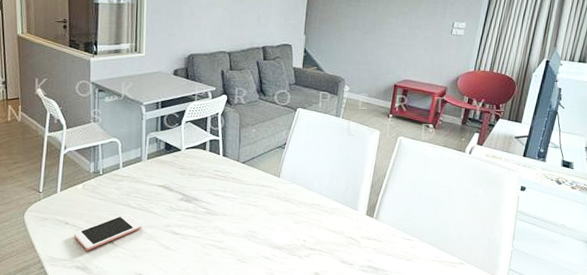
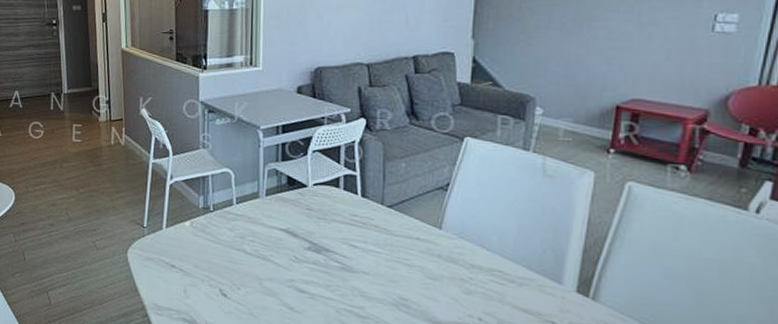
cell phone: present [74,213,142,250] -> none [180,260,259,301]

